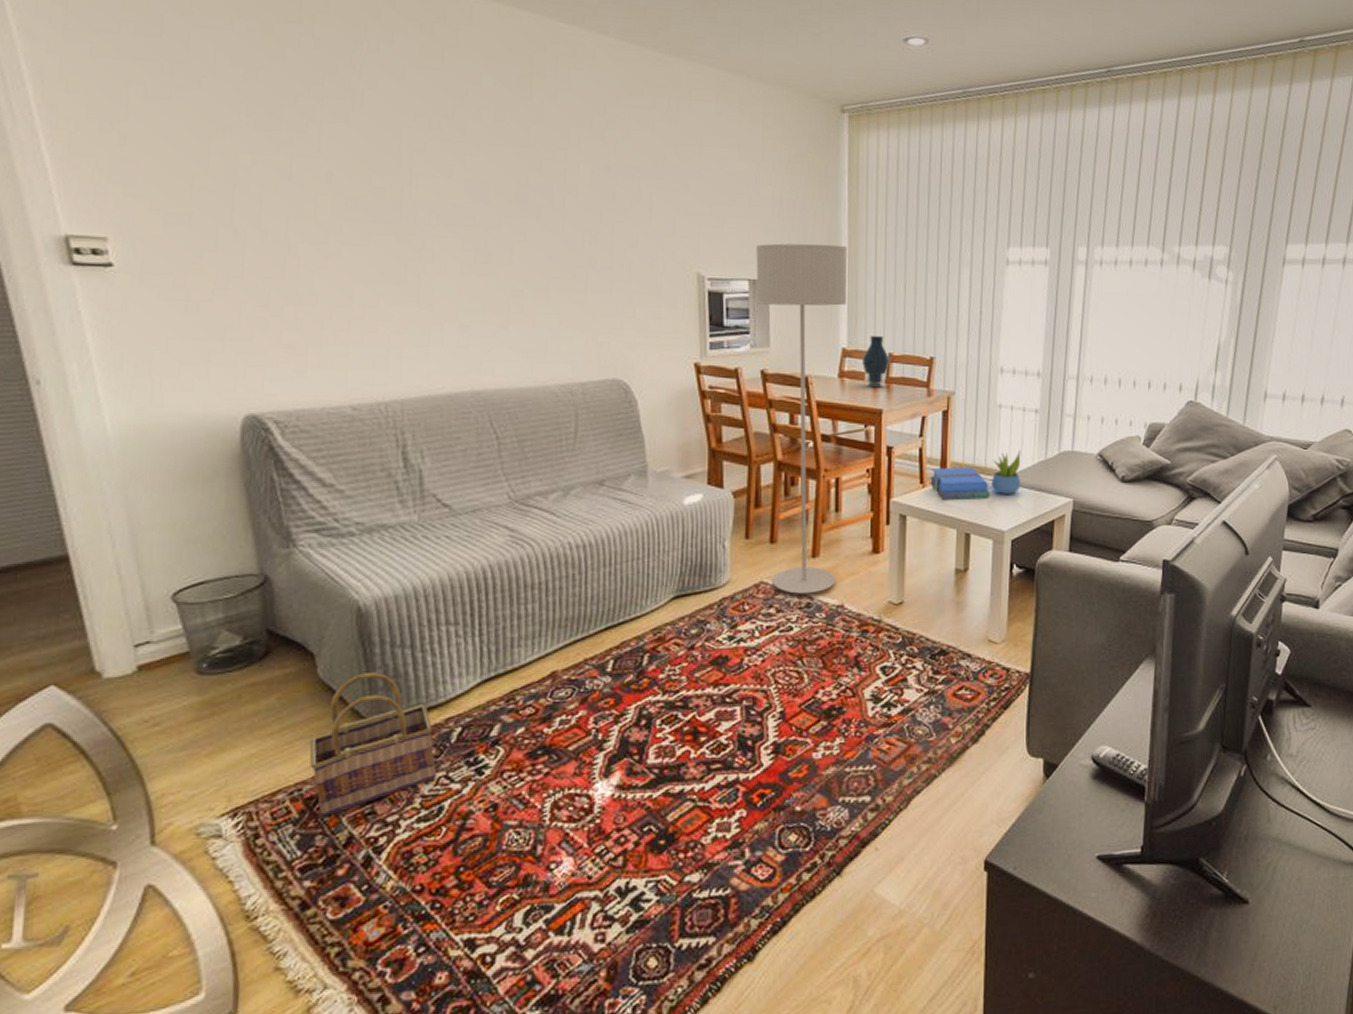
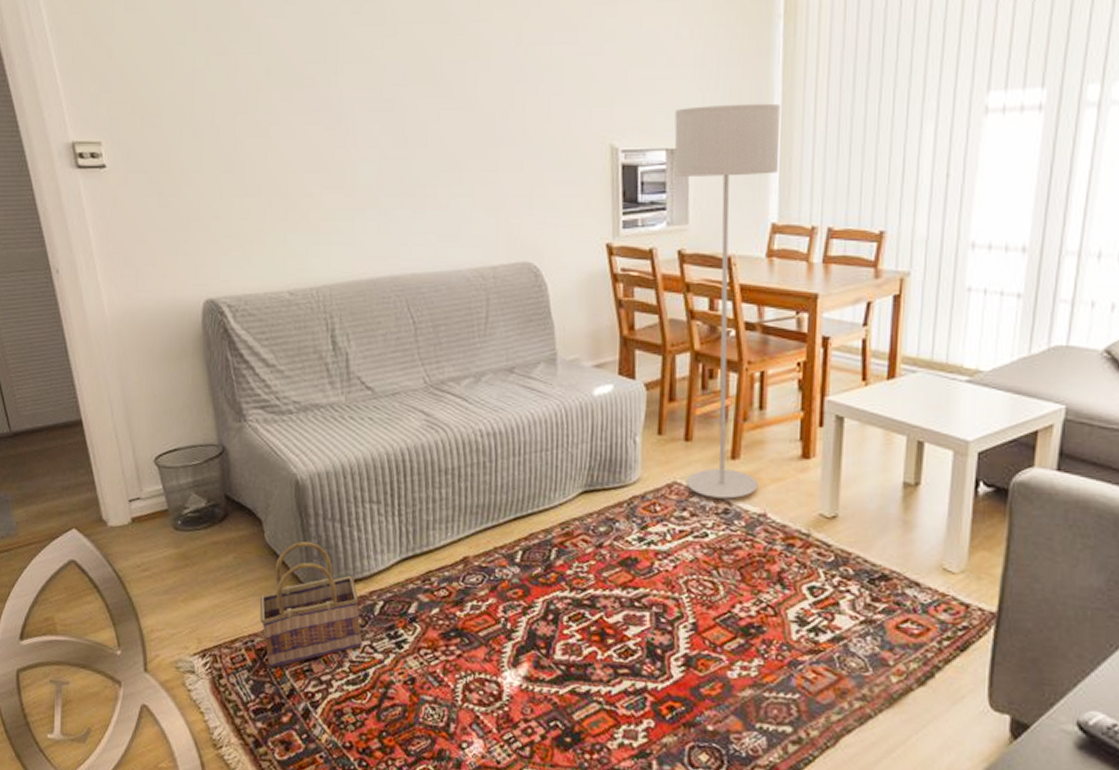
vase: present [862,336,890,388] -> none [795,208,829,269]
books: present [930,467,991,501] -> none [874,362,952,402]
succulent plant: present [991,450,1021,494] -> none [953,343,996,397]

